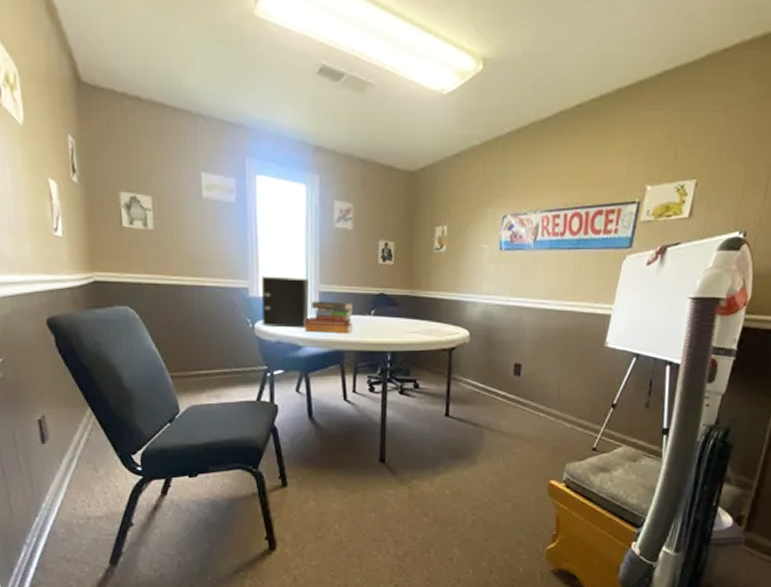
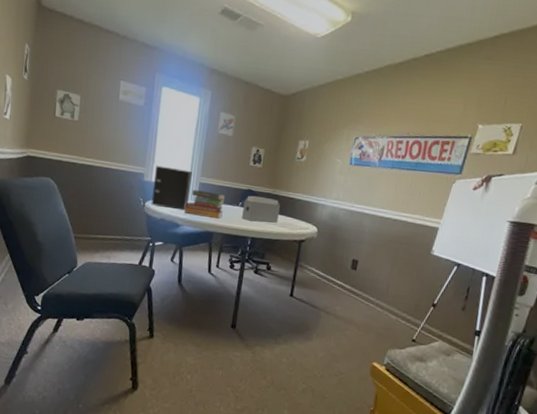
battery: none [377,300,423,332] -> present [242,195,281,223]

